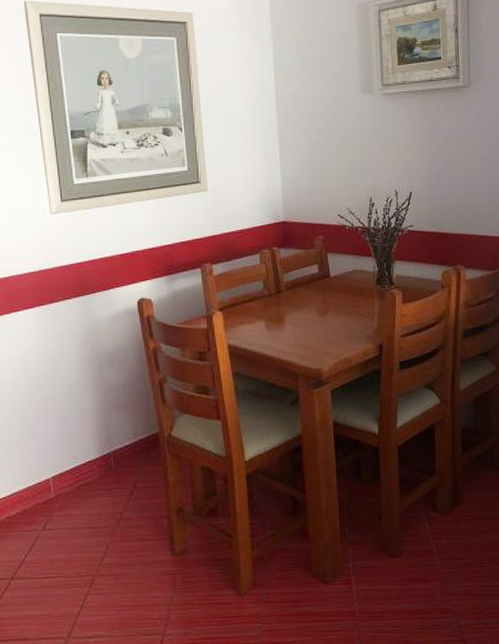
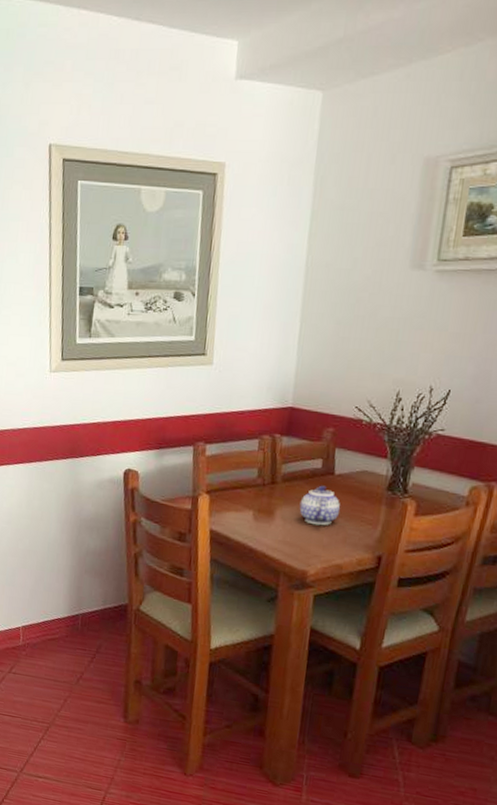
teapot: none [305,288,340,326] -> present [299,485,340,526]

